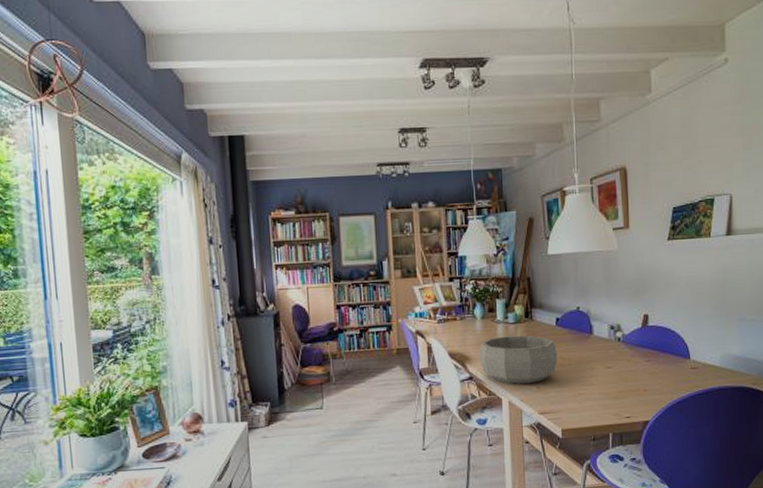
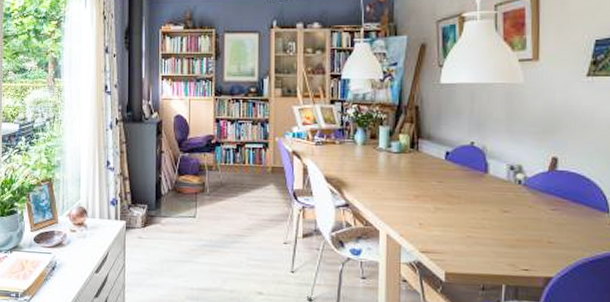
decorative bowl: present [479,335,557,384] -> none [357,165,445,219]

